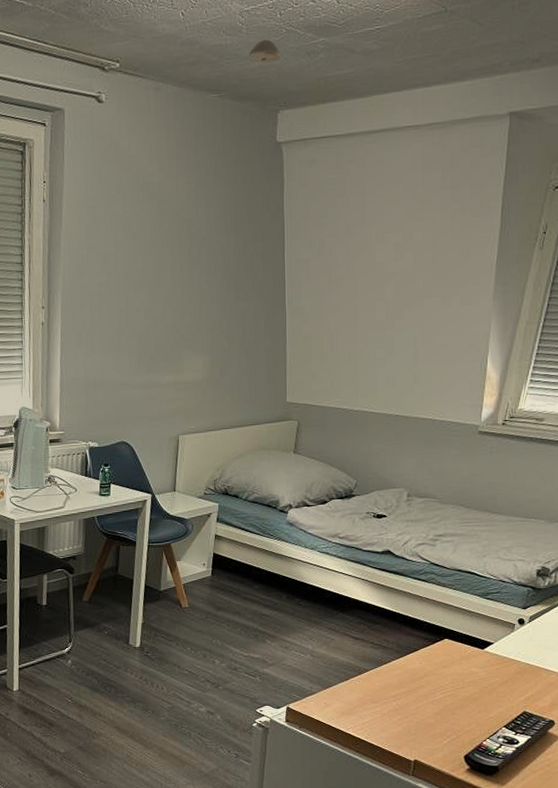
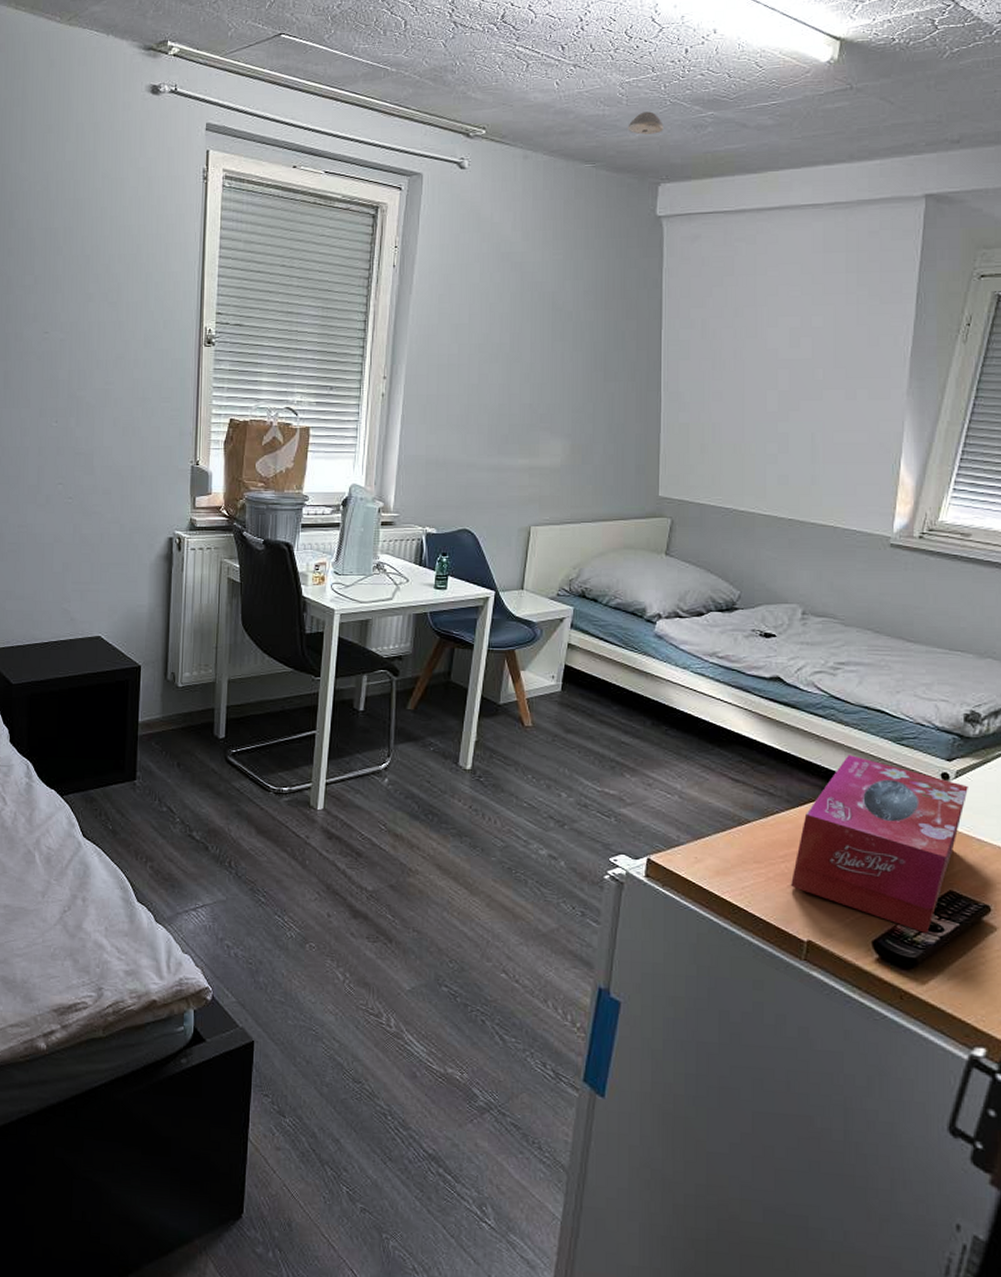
tissue box: none [400,610,539,746] -> present [790,755,968,933]

